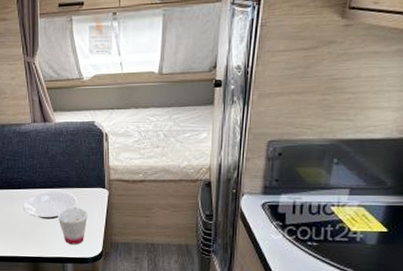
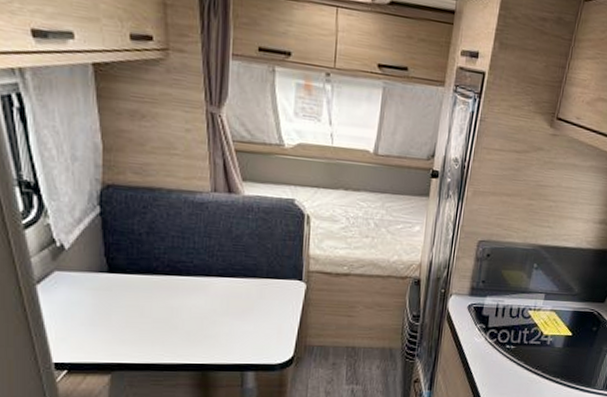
plate: present [23,191,78,220] -> none [192,280,267,317]
cup: present [57,208,88,245] -> none [238,302,278,349]

